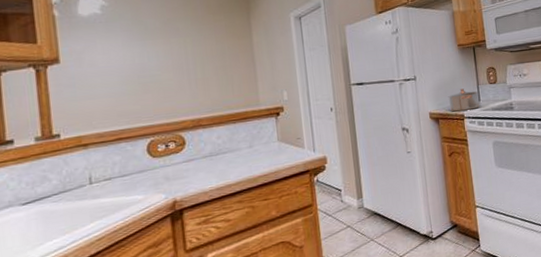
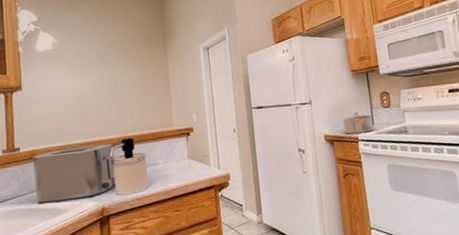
toaster: none [77,126,190,202] -> present [32,143,116,205]
soap dispenser: none [180,119,232,186] -> present [109,137,149,196]

